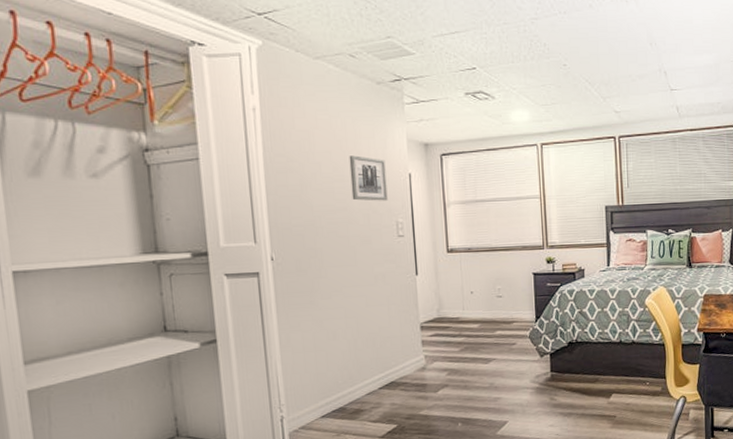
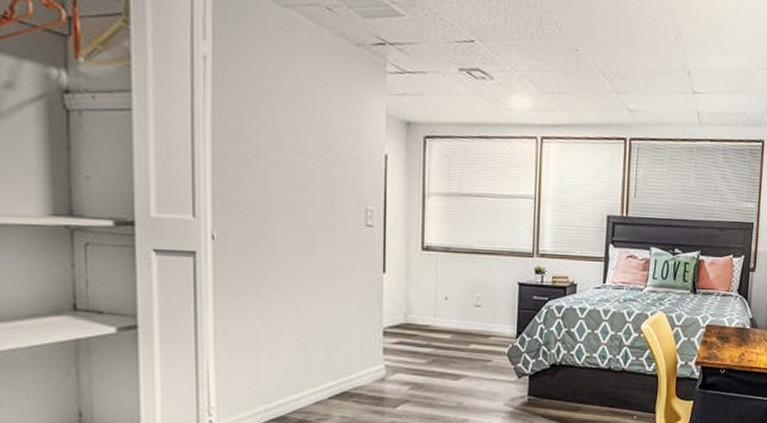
wall art: present [349,155,388,201] -> none [315,126,358,183]

